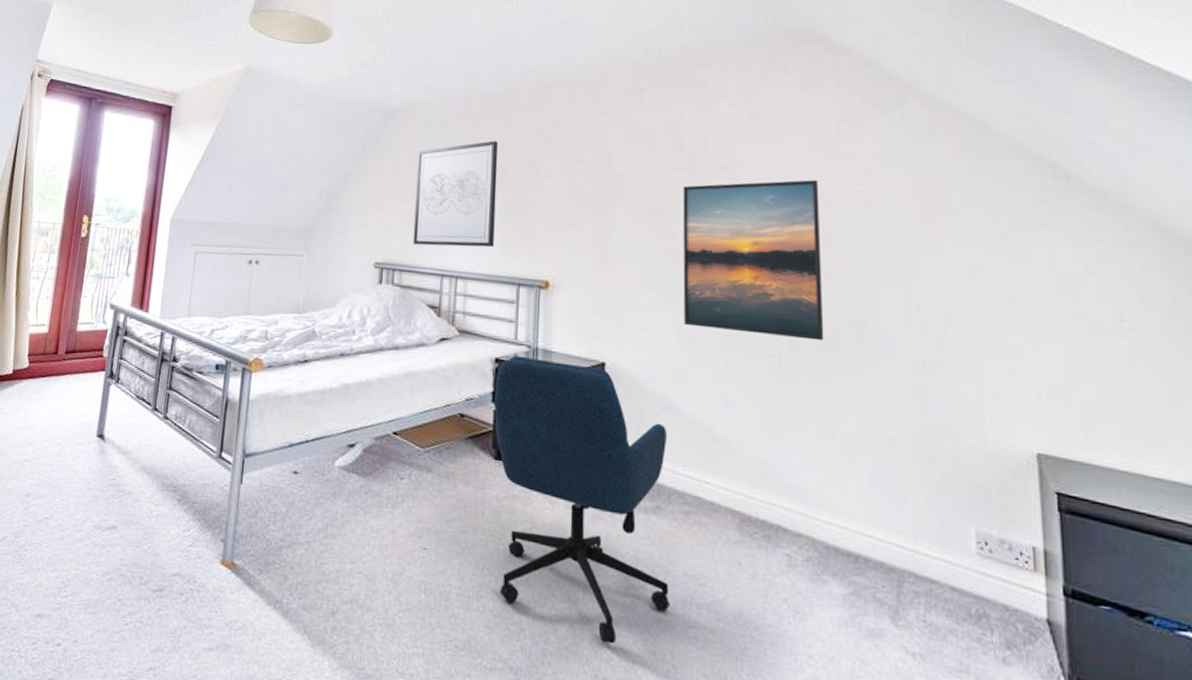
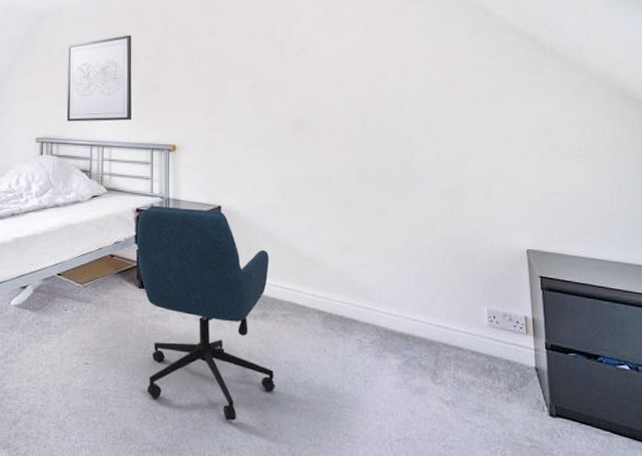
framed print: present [682,180,824,341] -> none [275,57,381,178]

